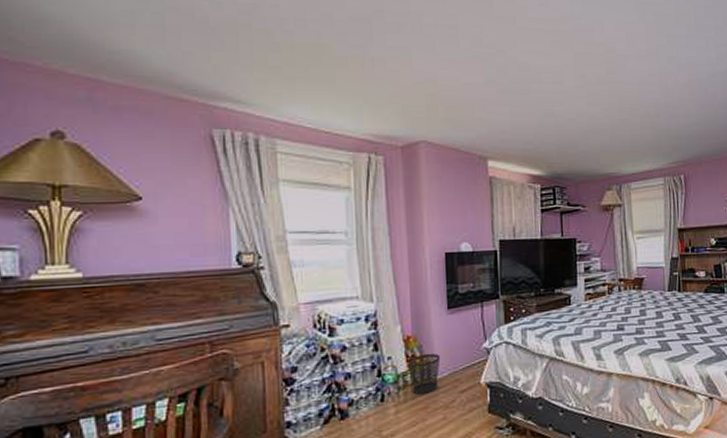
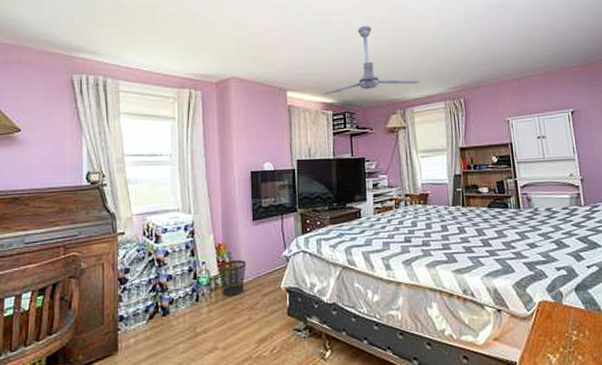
ceiling fan: none [529,86,639,167] -> present [322,25,421,96]

